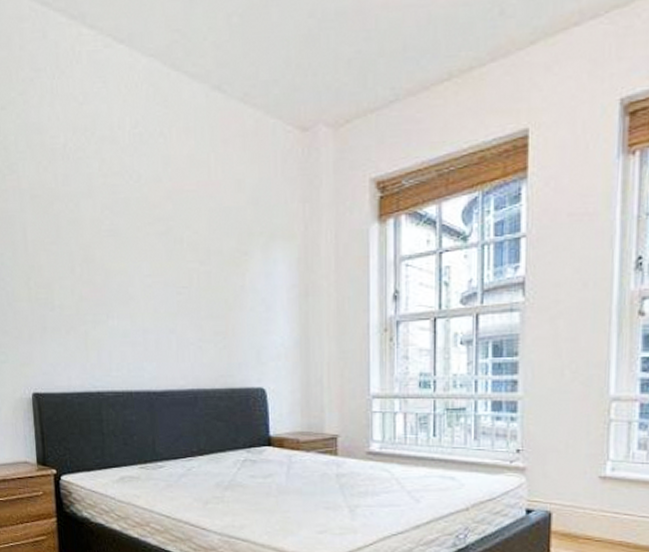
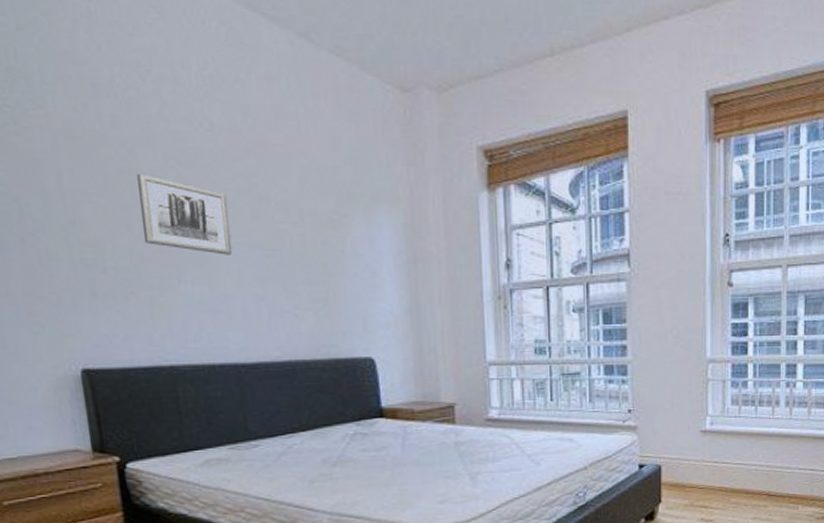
wall art: none [80,223,151,293] -> present [137,173,233,255]

